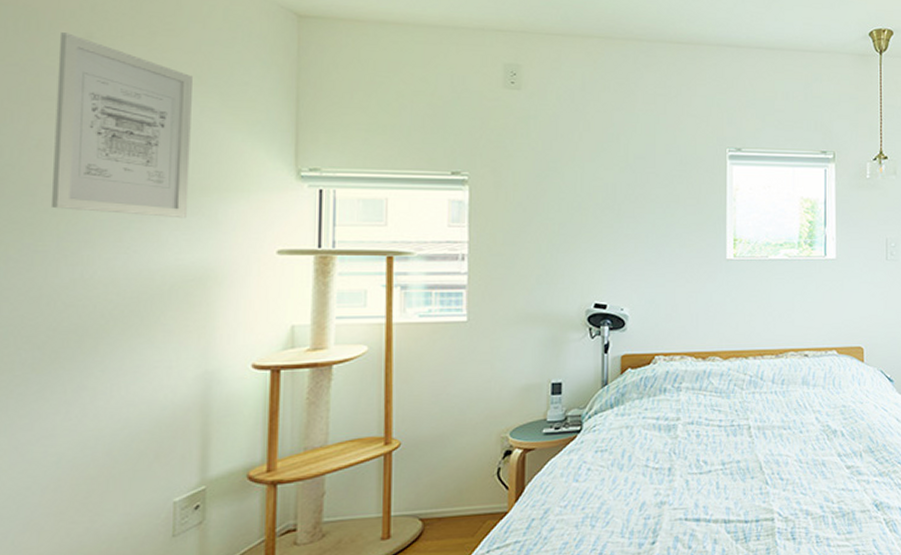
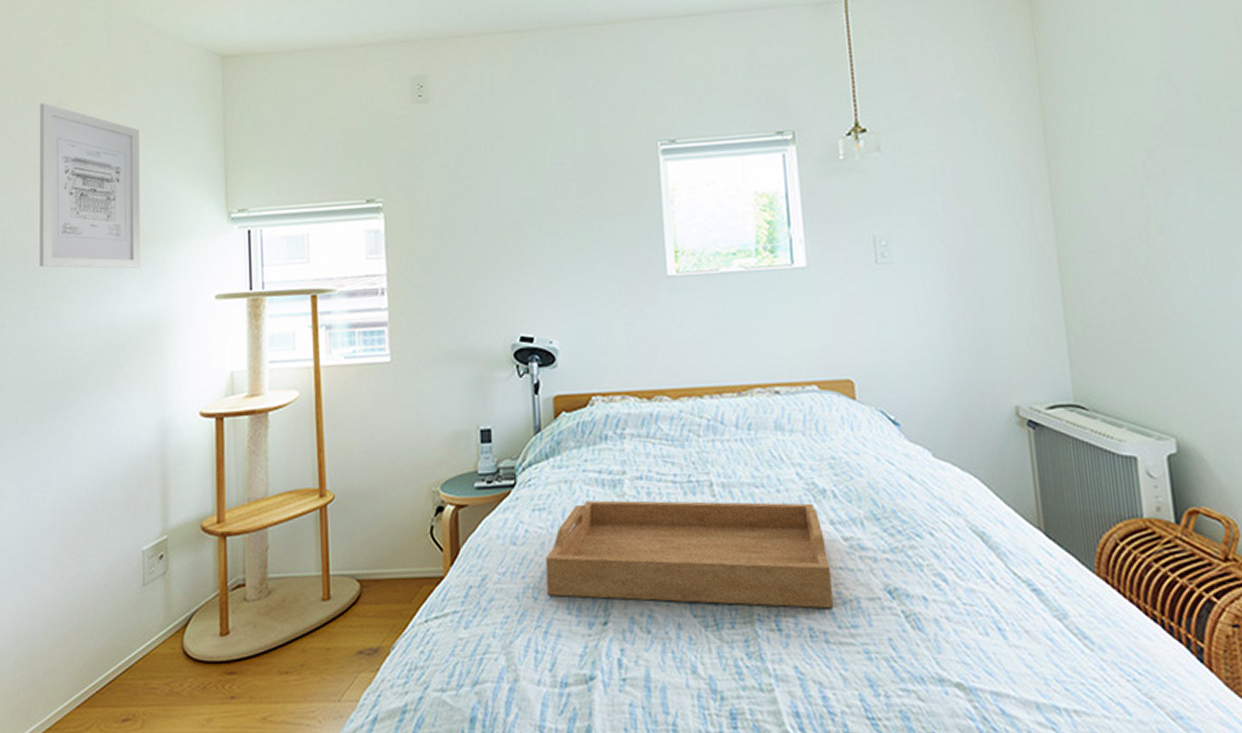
serving tray: none [604,441,835,523] -> present [545,500,833,609]

